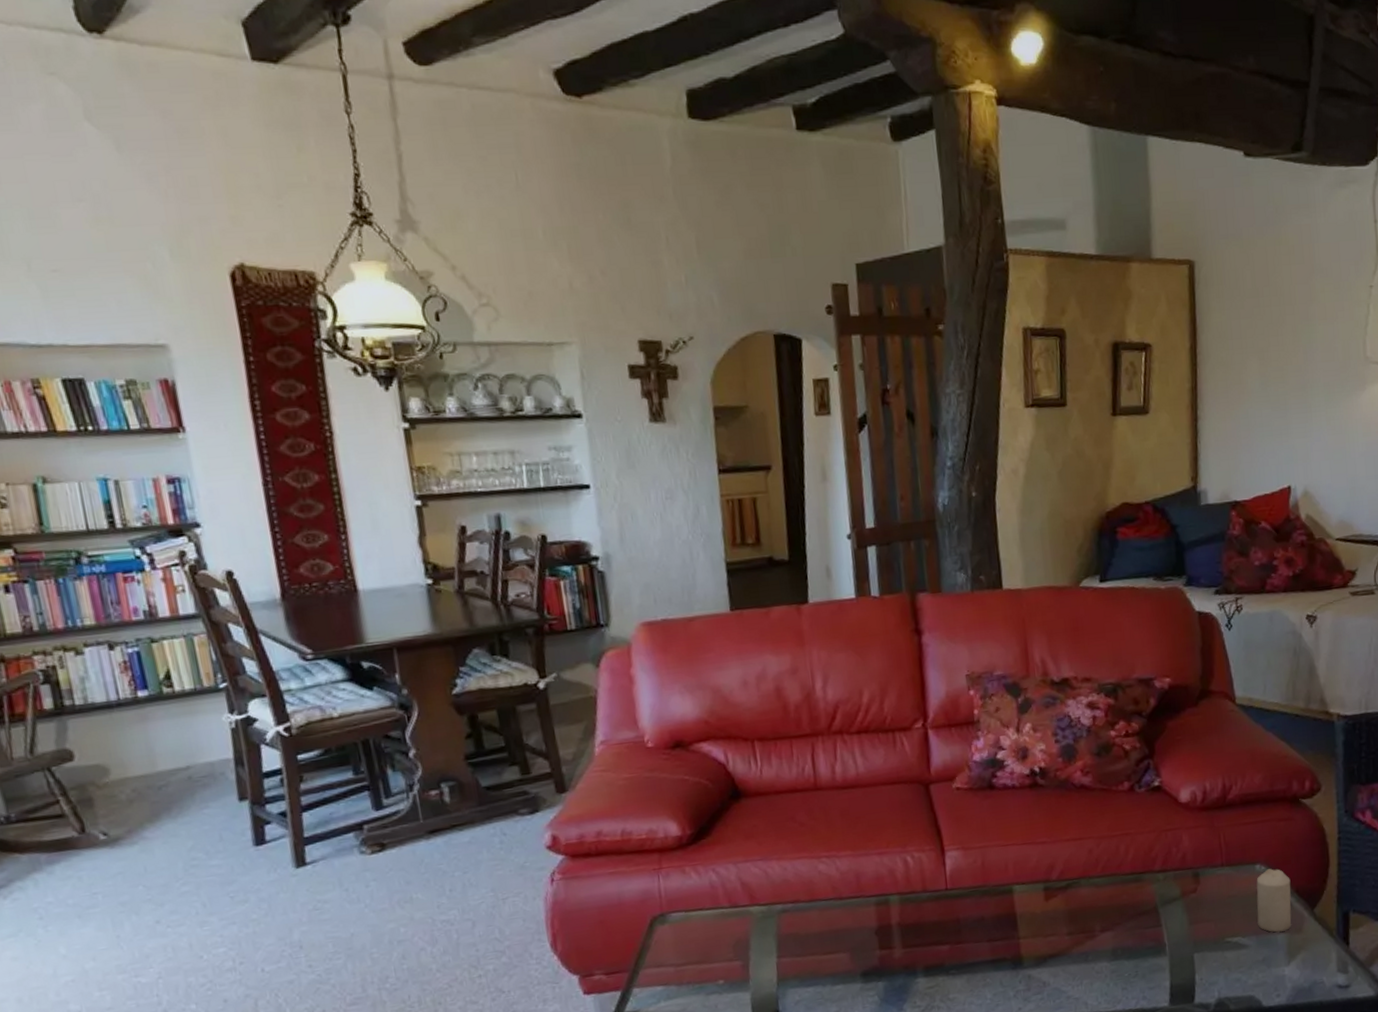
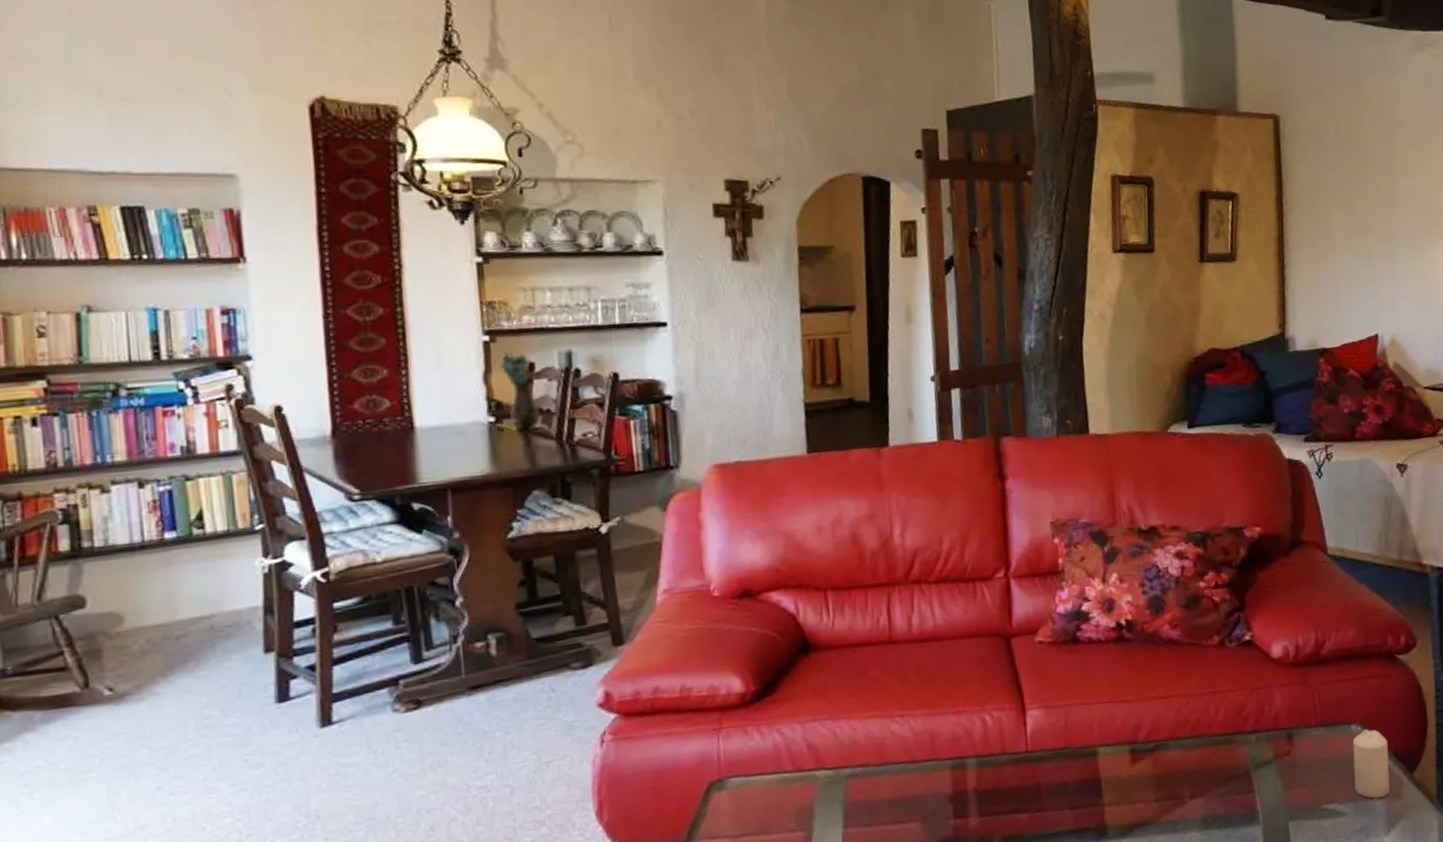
vase: none [433,515,475,593] -> present [500,351,540,432]

